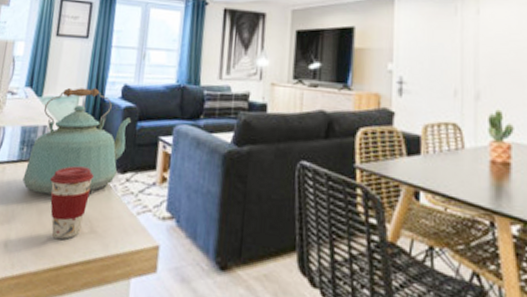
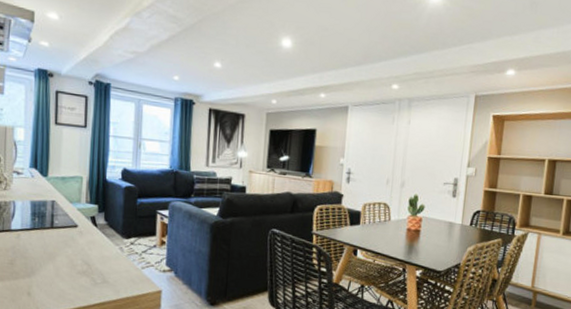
kettle: present [22,87,132,195] -> none [38,170,133,255]
coffee cup: present [50,166,94,239] -> none [63,233,102,288]

